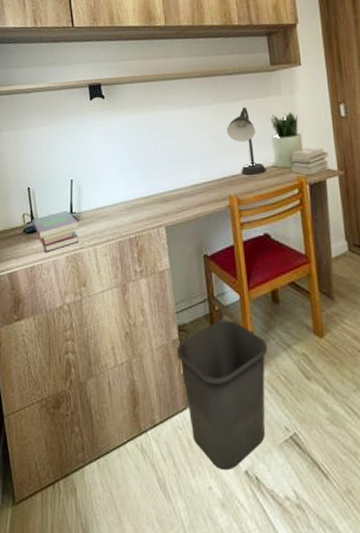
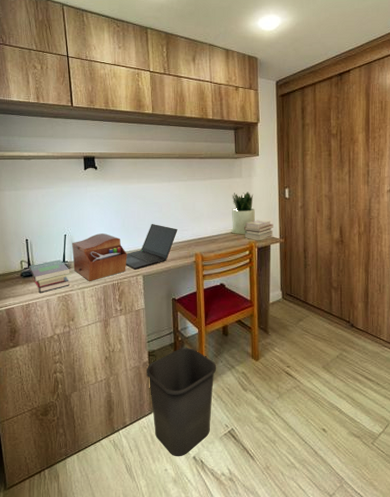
sewing box: none [80,176,146,236] -> present [72,233,127,281]
laptop: none [143,160,205,219] -> present [125,224,178,270]
desk lamp: present [226,107,266,175] -> none [196,185,226,238]

